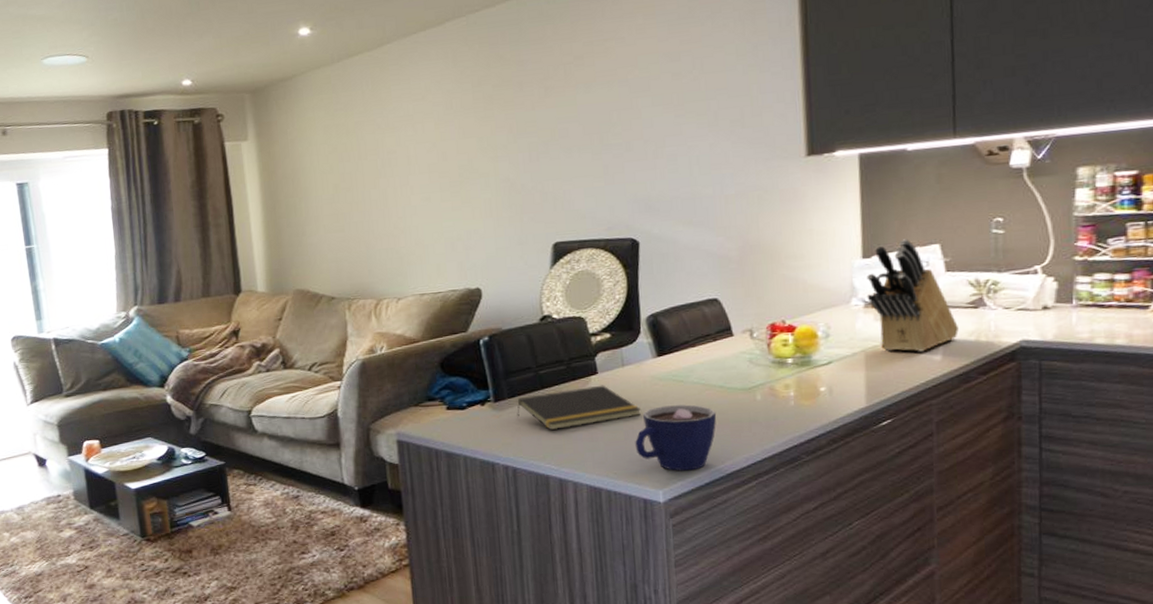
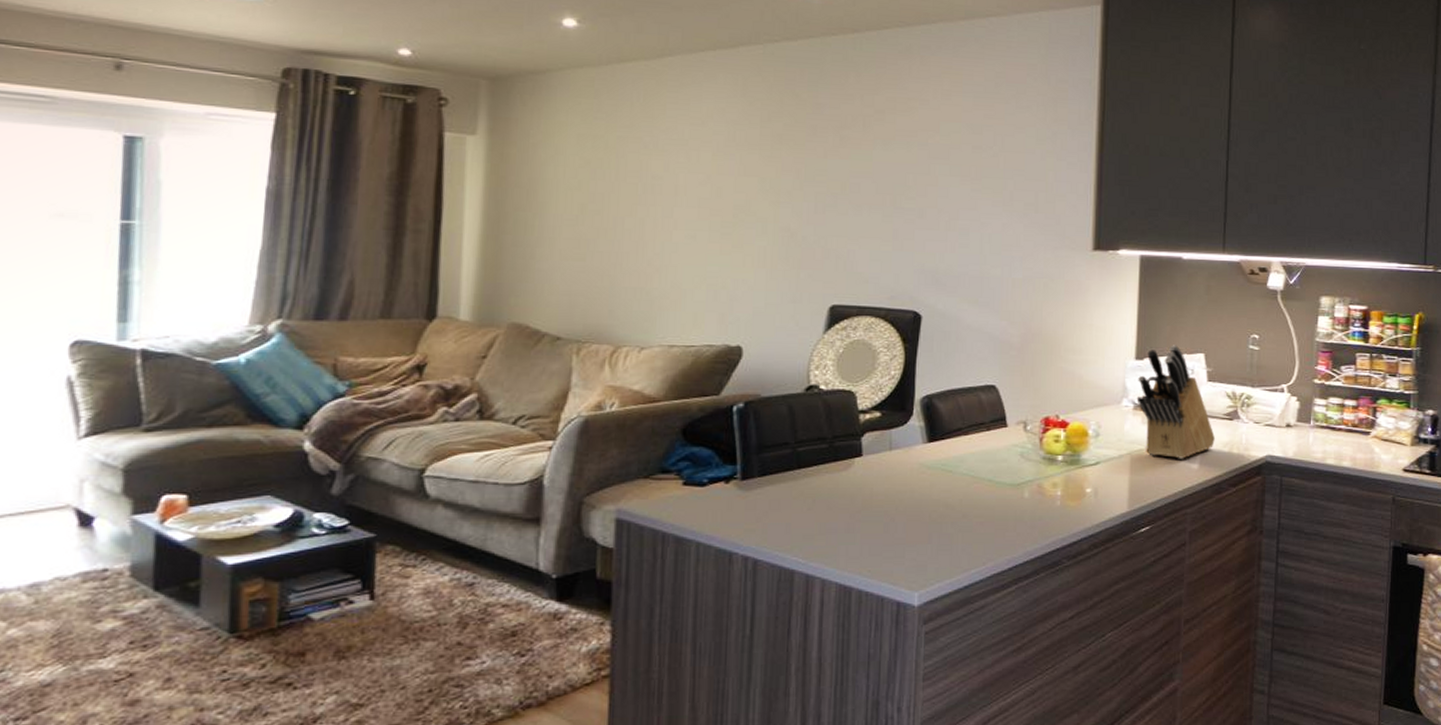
notepad: present [517,385,642,431] -> none [766,469,905,518]
cup: present [635,404,717,471] -> none [894,497,983,572]

